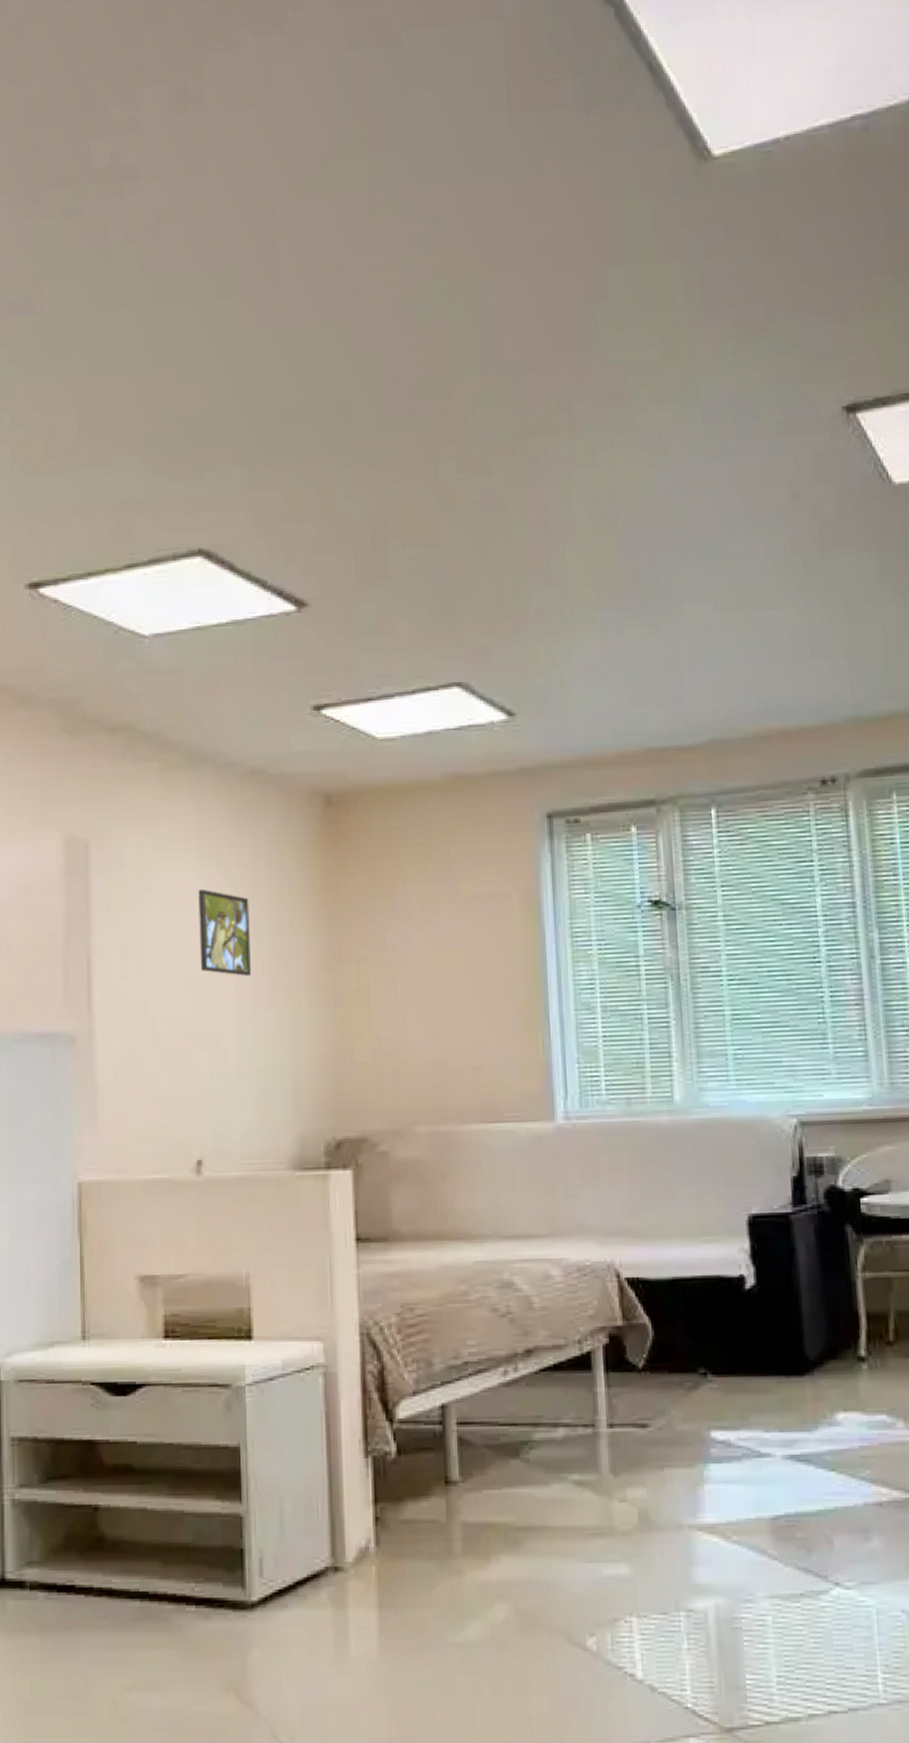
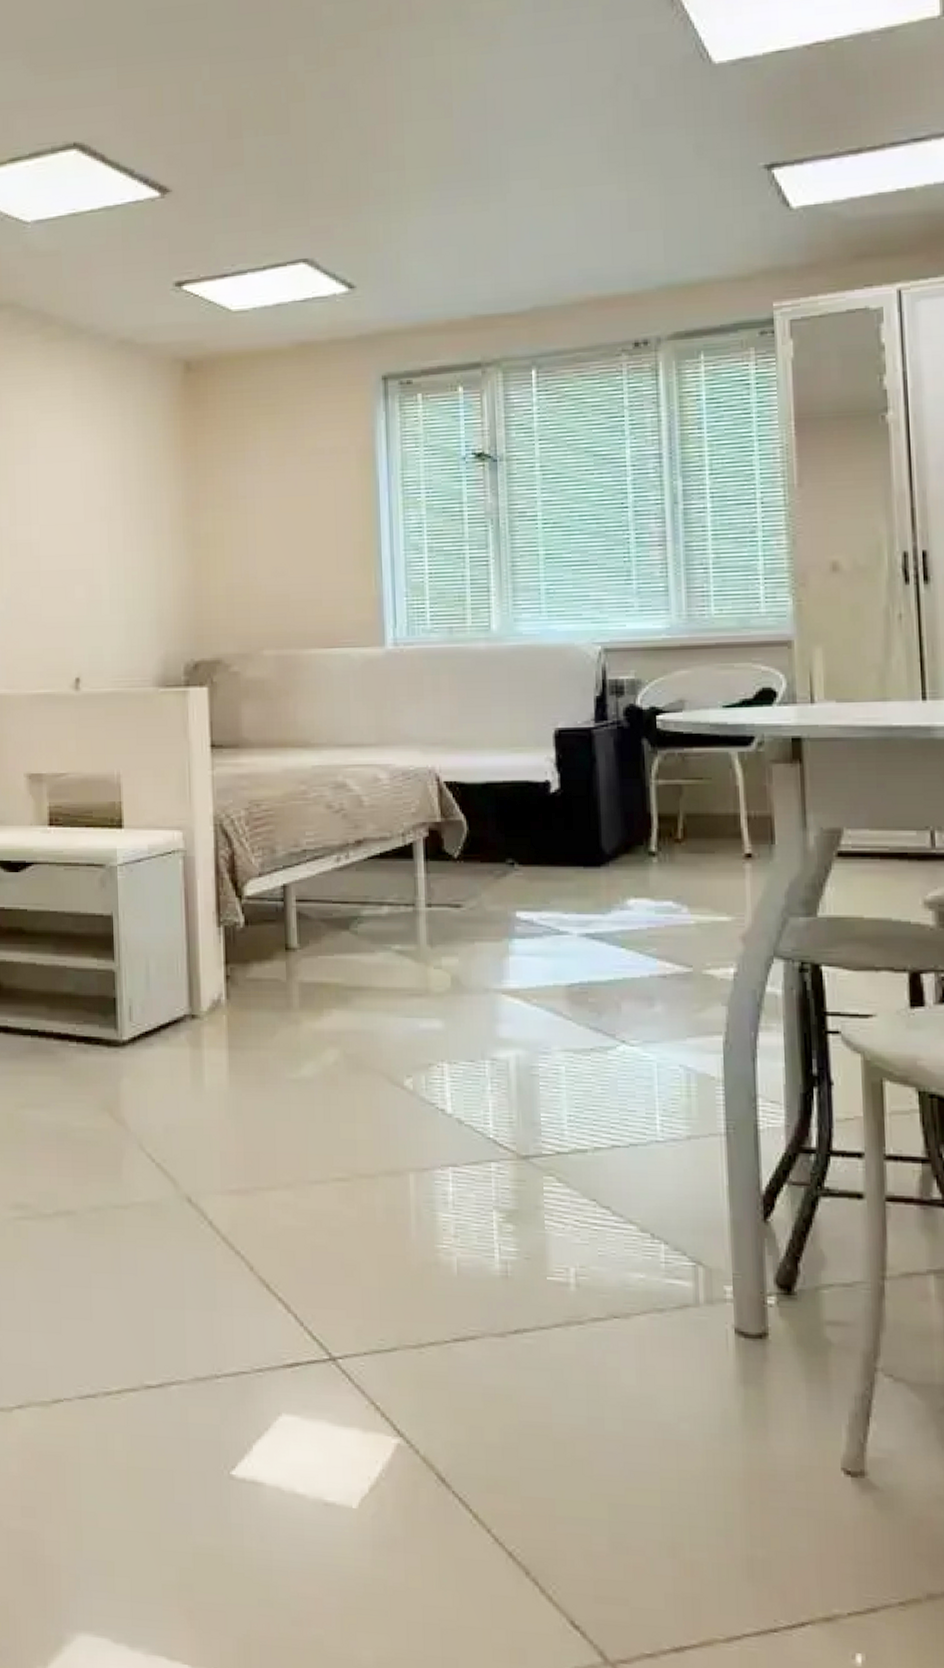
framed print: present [198,889,251,976] -> none [75,445,121,521]

